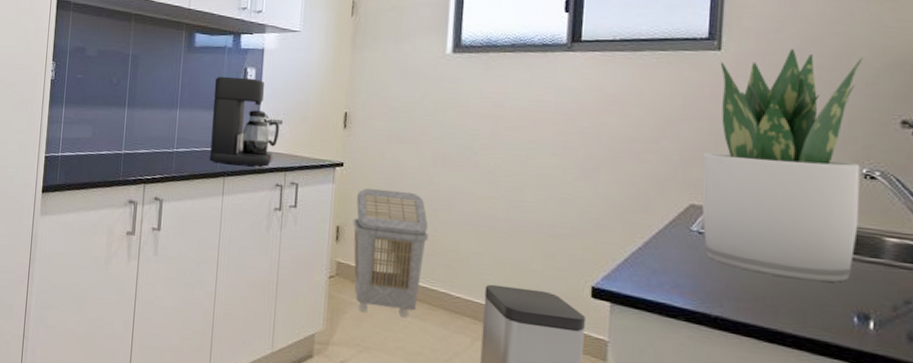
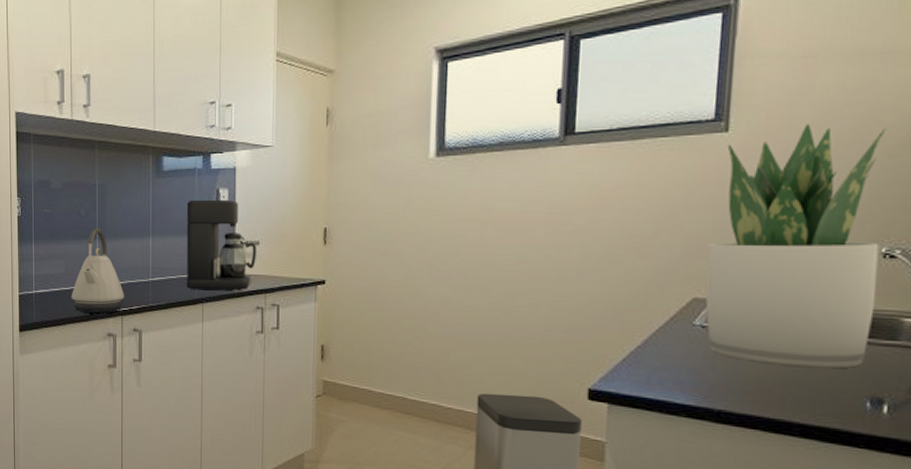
kettle: none [96,96,149,181] -> present [71,228,125,314]
laundry basket: present [353,188,428,318] -> none [338,304,416,432]

